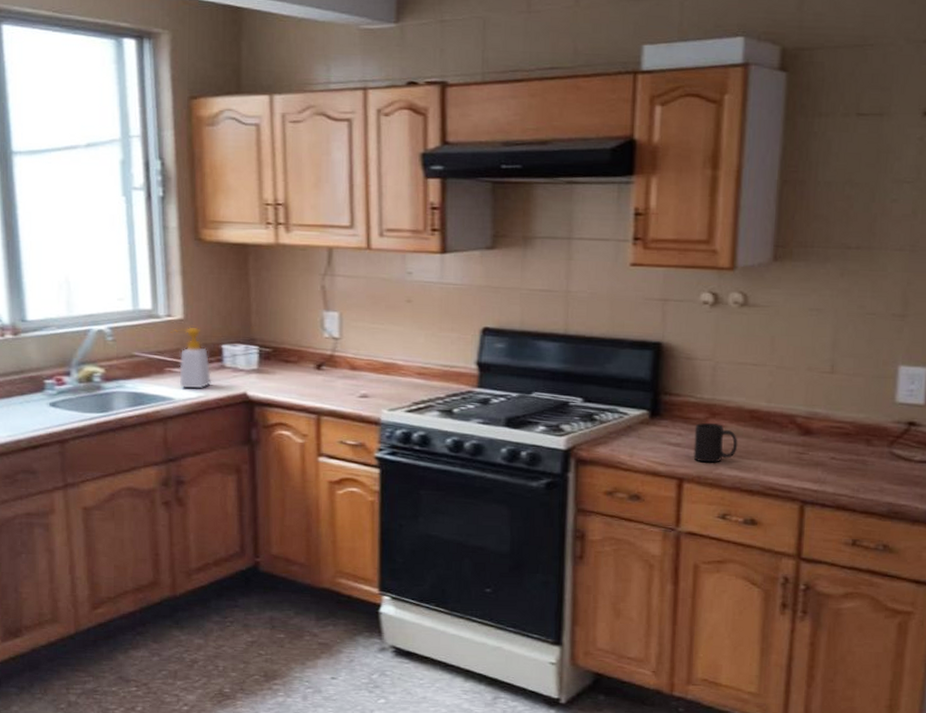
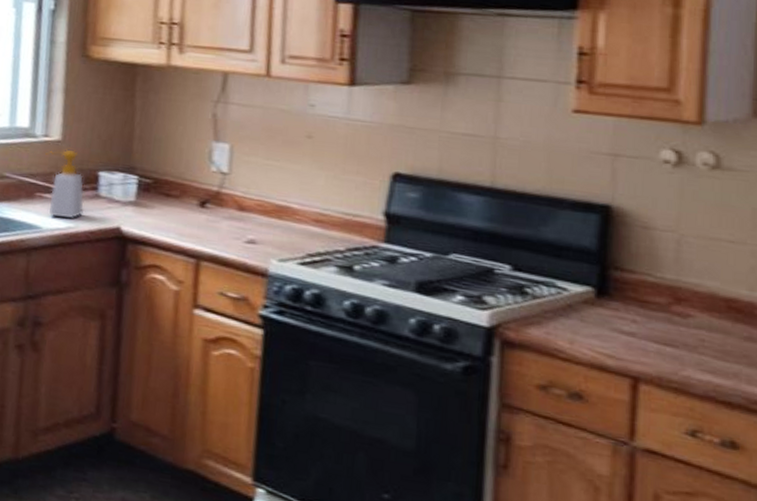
mug: present [693,422,738,463] -> none [652,308,711,362]

